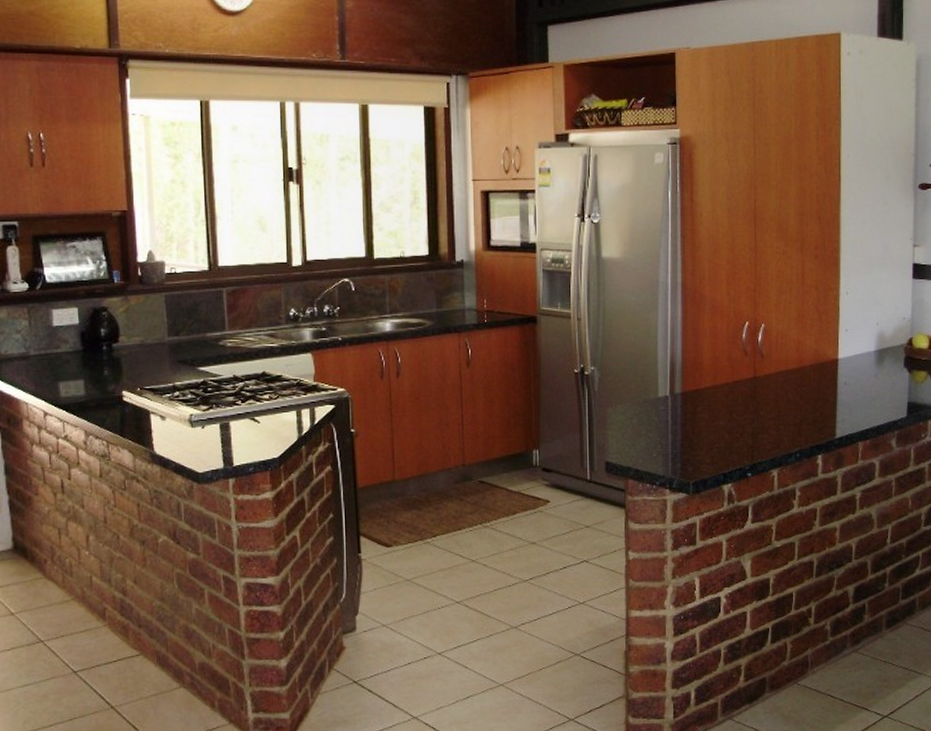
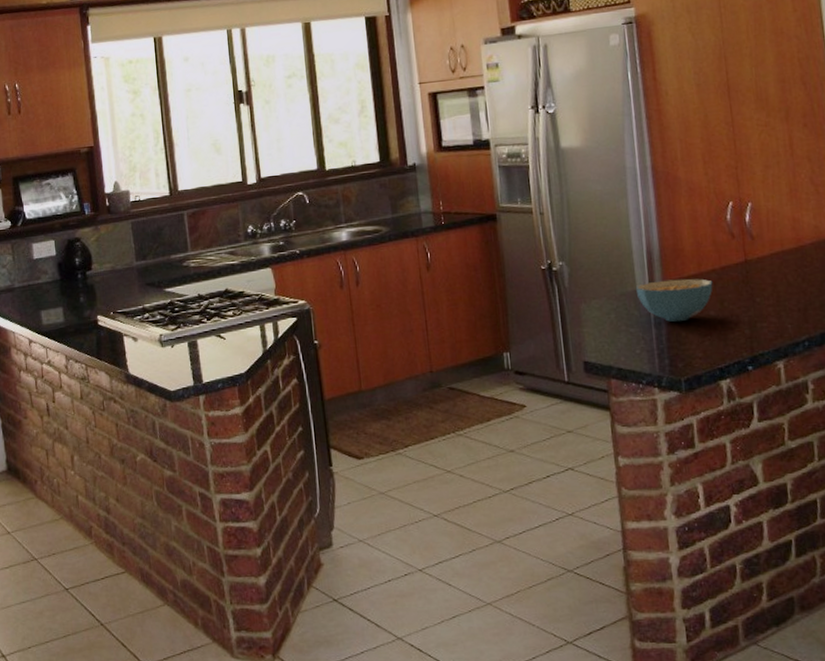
cereal bowl: none [657,390,725,429] -> present [635,278,713,322]

